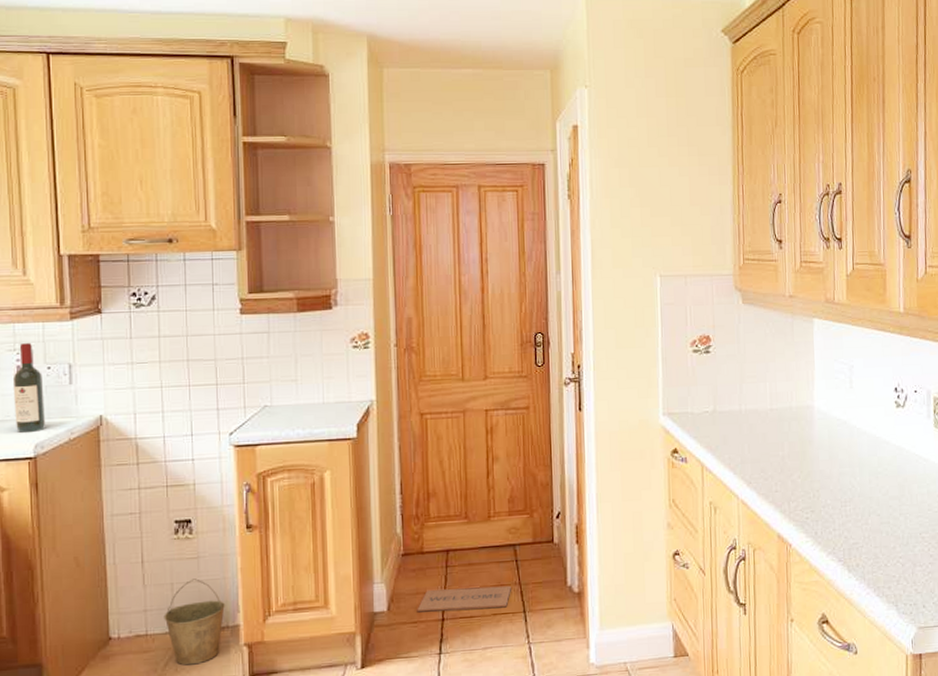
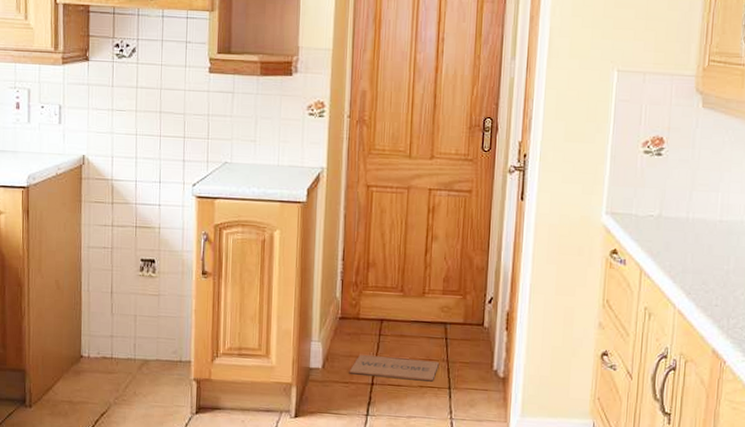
wine bottle: present [12,343,46,433] -> none [12,82,38,164]
bucket: present [164,578,226,666] -> none [127,314,180,391]

